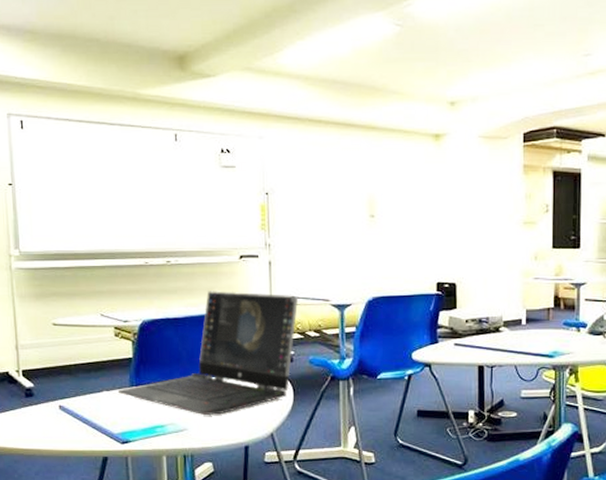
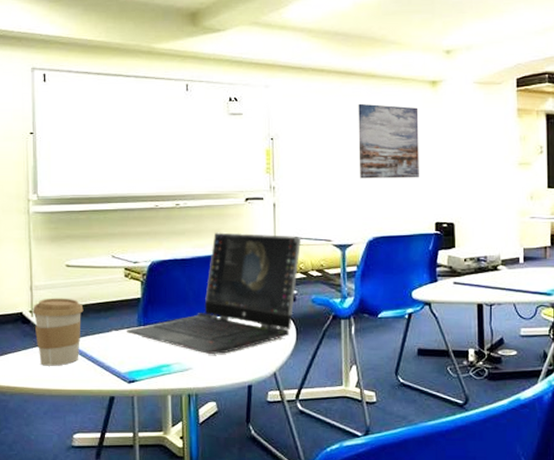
coffee cup: none [19,357,73,427] -> present [33,298,84,366]
wall art: none [357,157,421,237] -> present [358,103,419,179]

